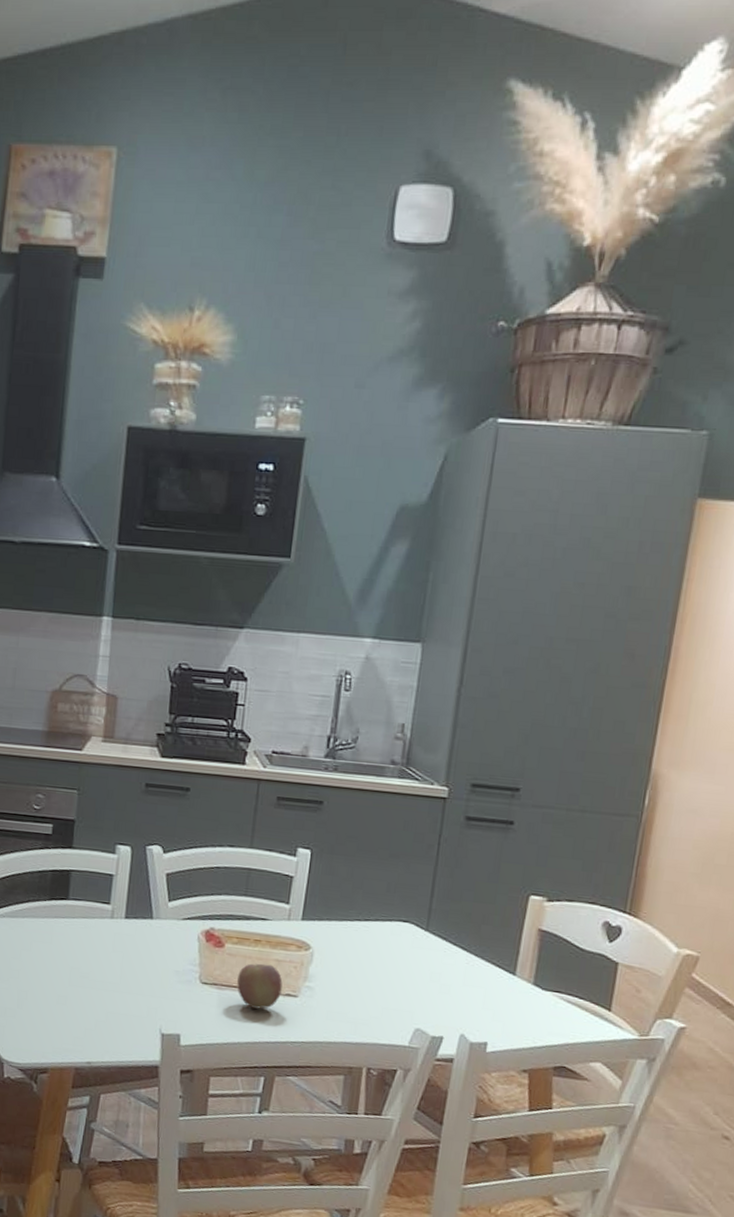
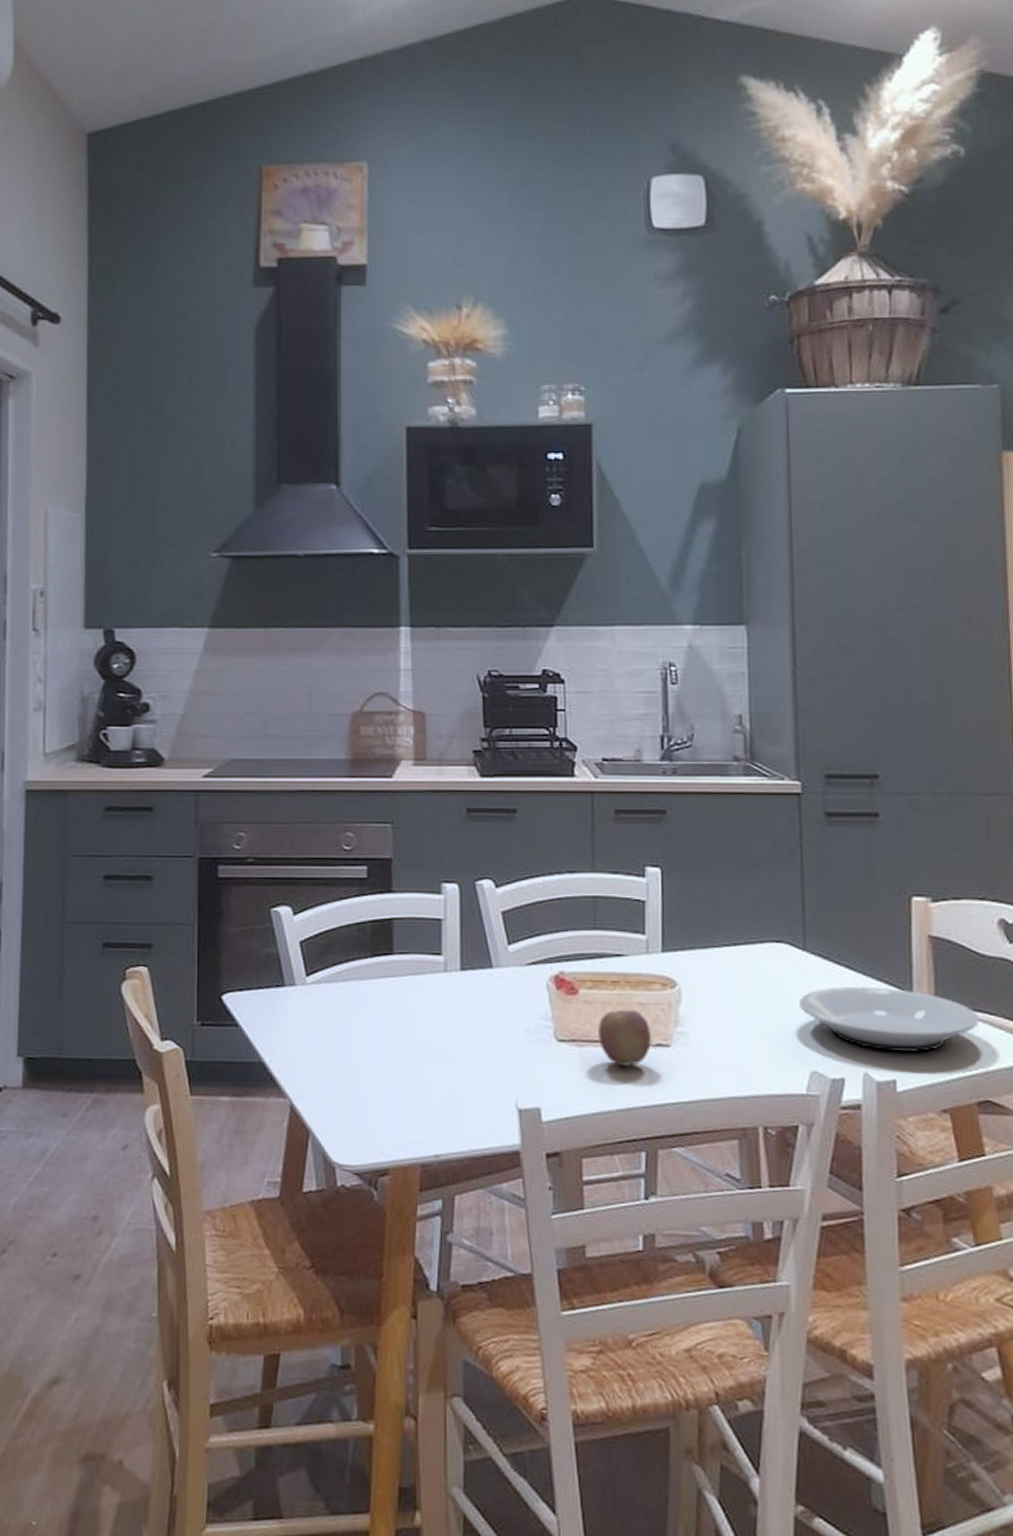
plate: none [414,963,570,1023] -> present [799,986,979,1052]

